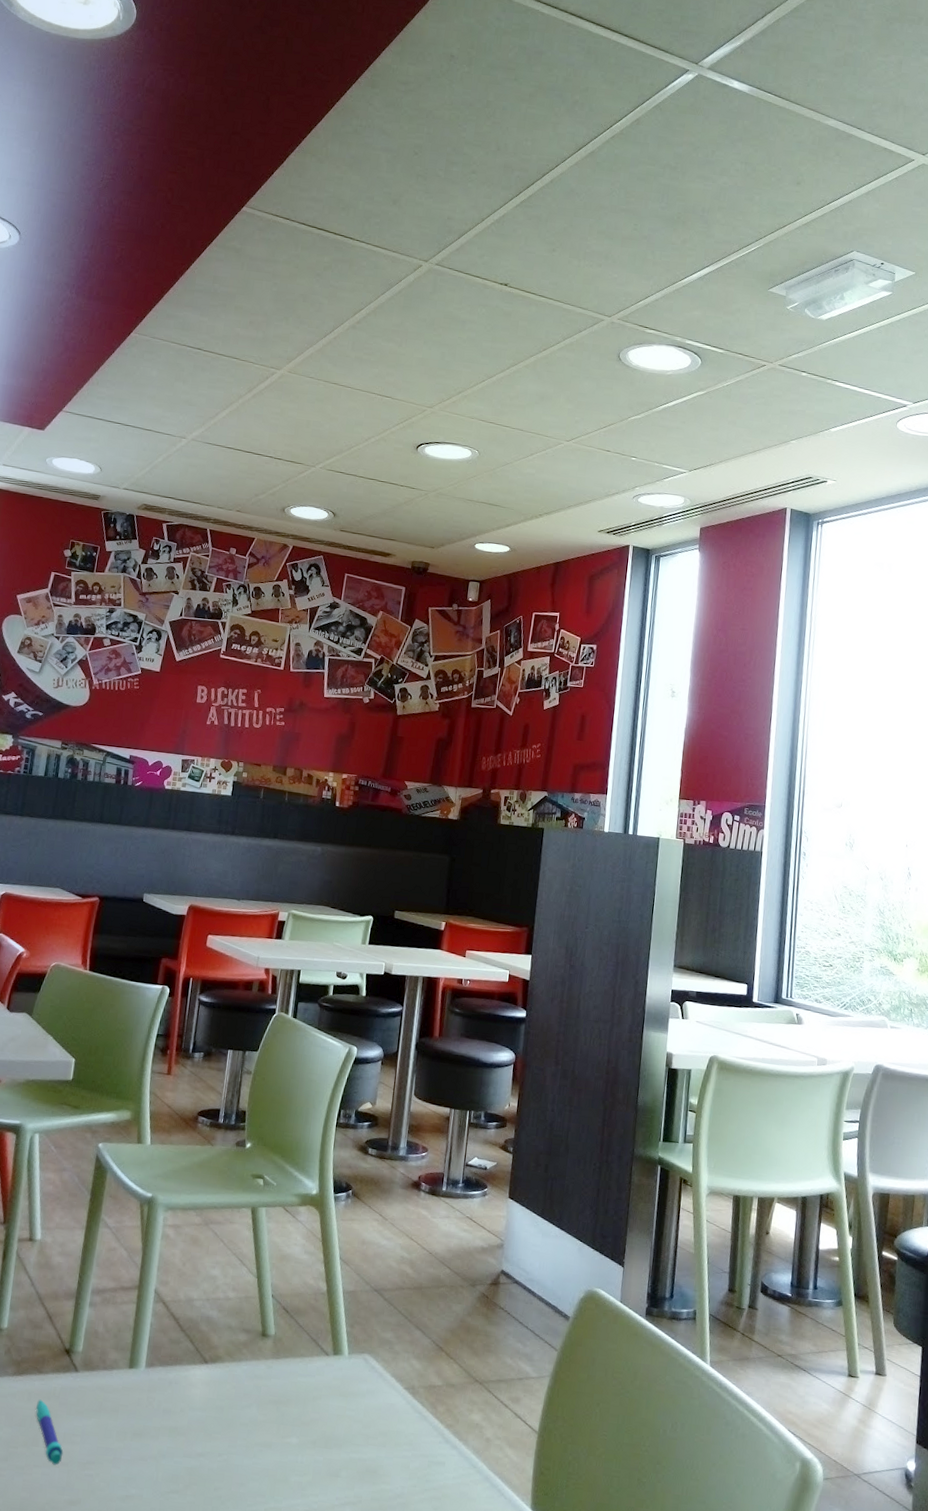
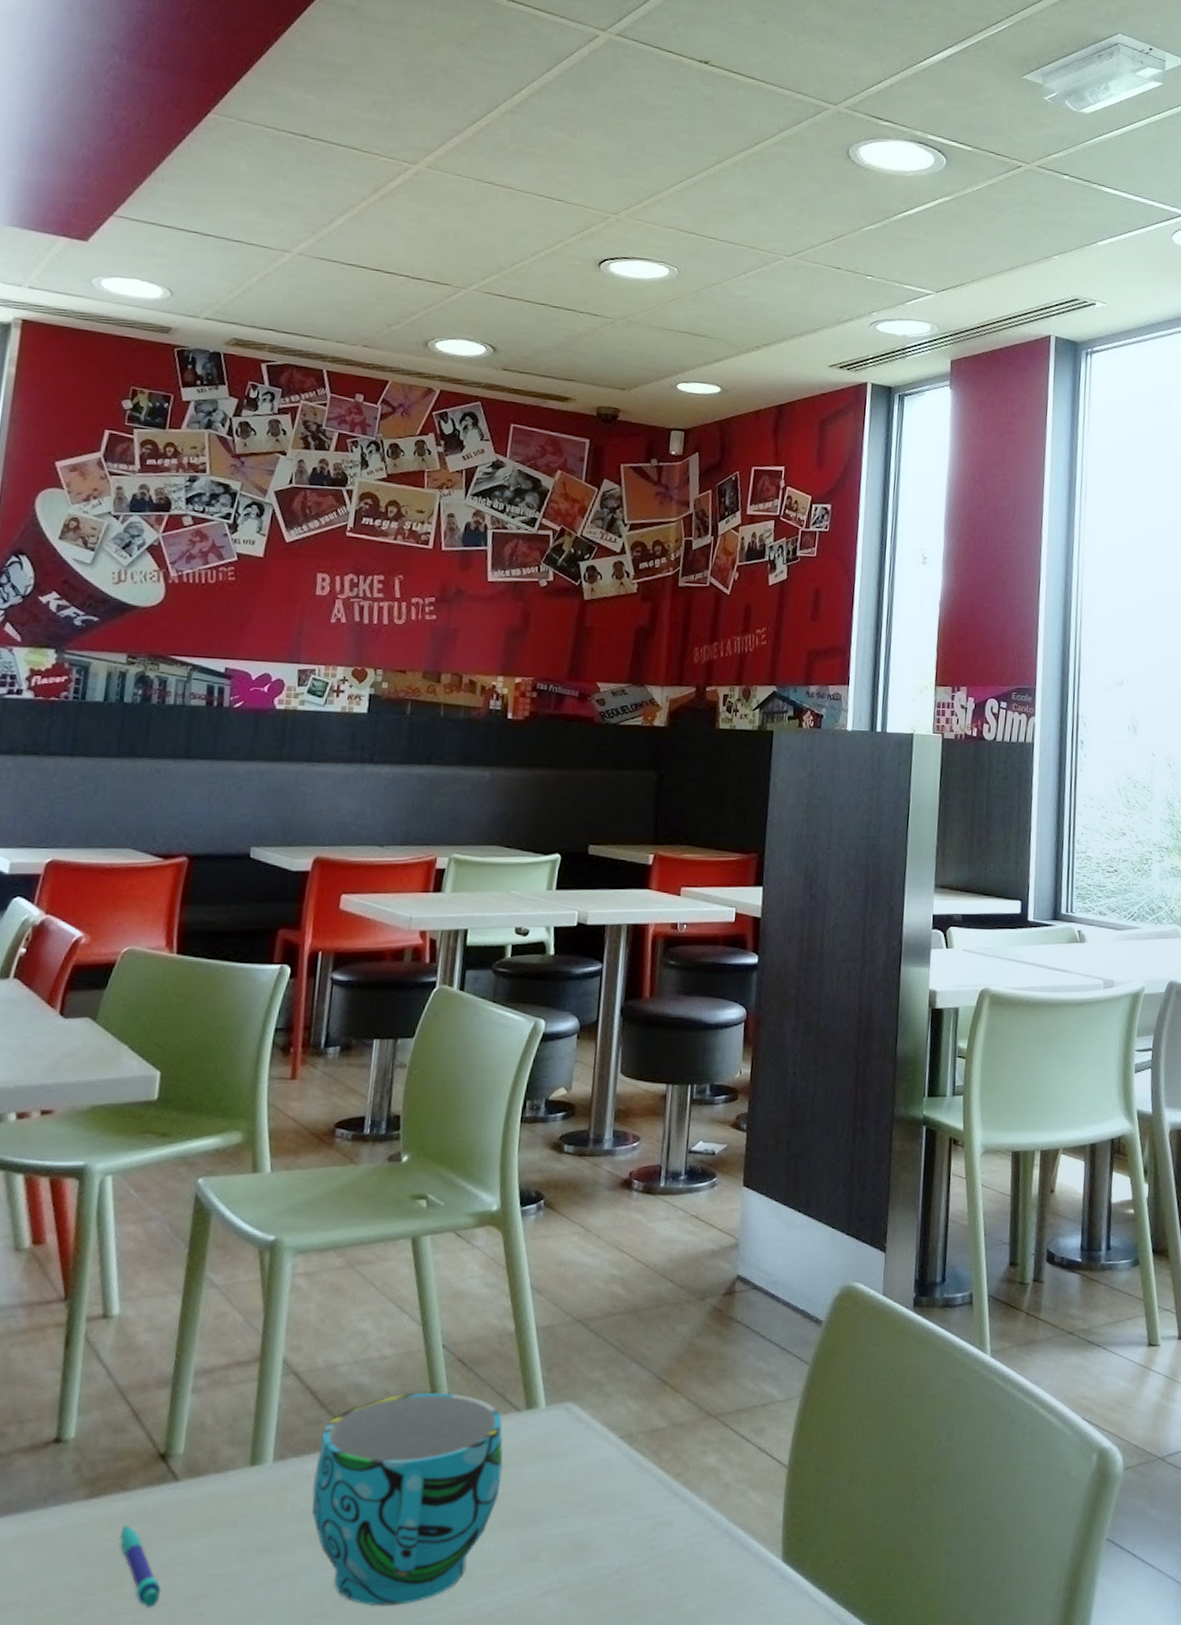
cup: none [172,1329,315,1494] -> present [312,1393,503,1607]

